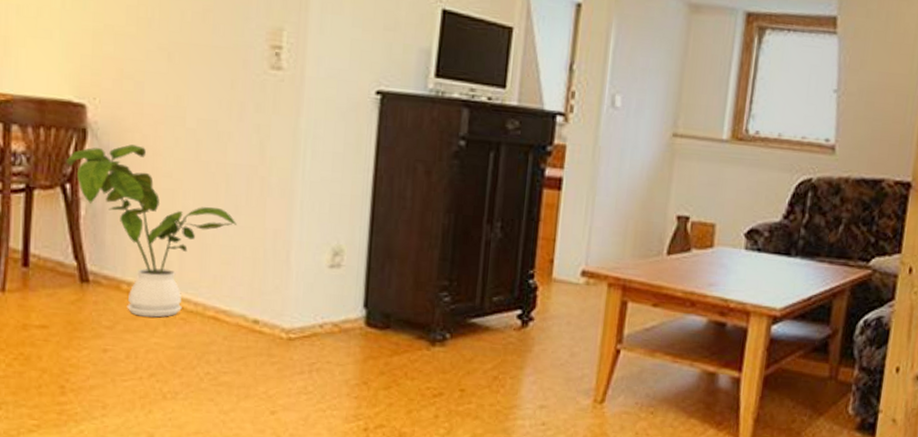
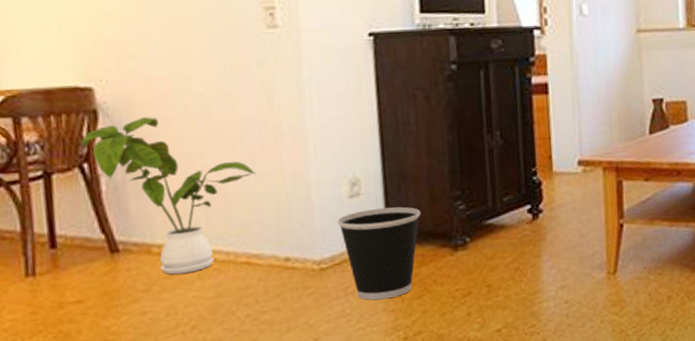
wastebasket: none [313,283,403,384] -> present [337,206,421,300]

